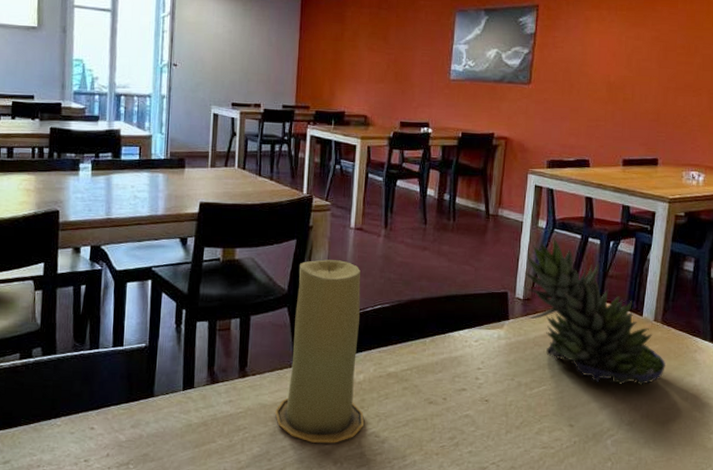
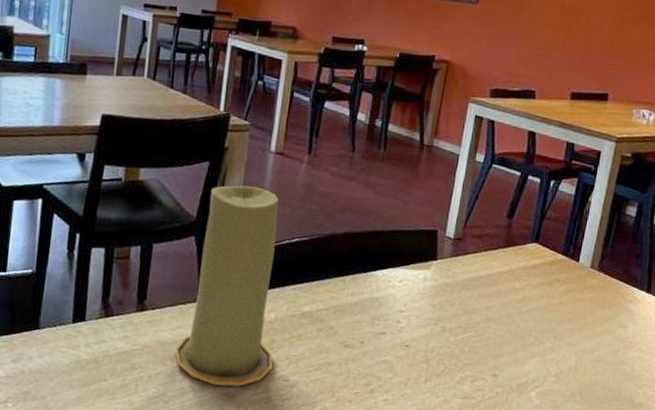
succulent plant: present [523,238,666,386] -> none [455,174,599,336]

